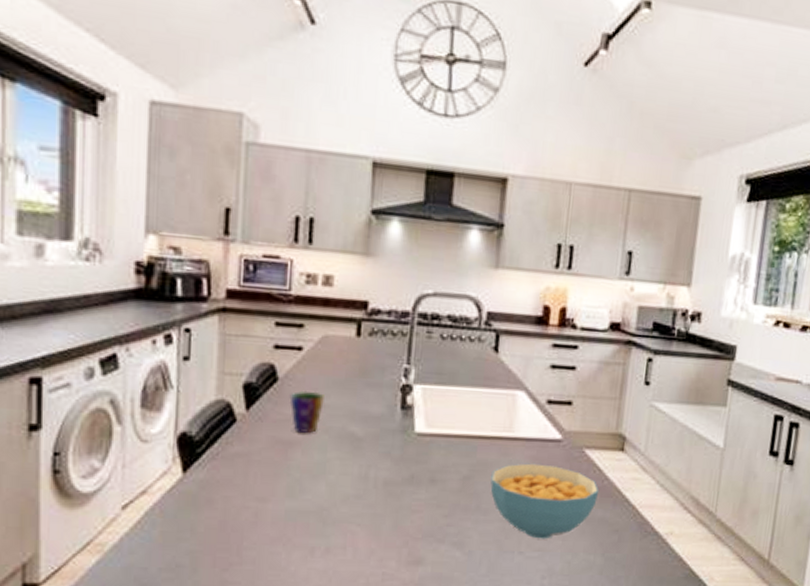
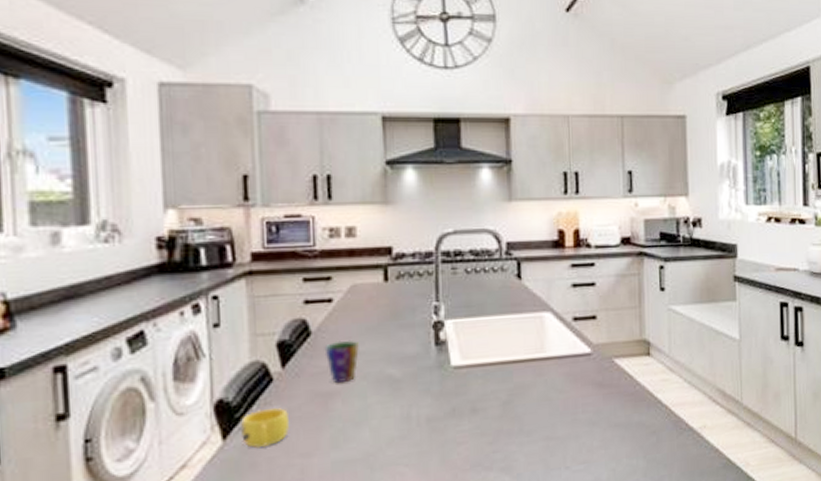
cup: none [201,449,248,486] -> present [241,408,289,448]
cereal bowl: present [490,463,600,539] -> none [530,378,633,452]

